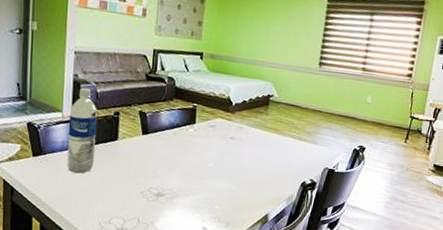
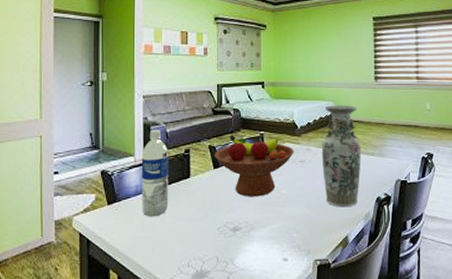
fruit bowl: none [144,103,226,167] -> present [215,135,294,197]
vase: none [251,86,296,188] -> present [321,105,361,208]

